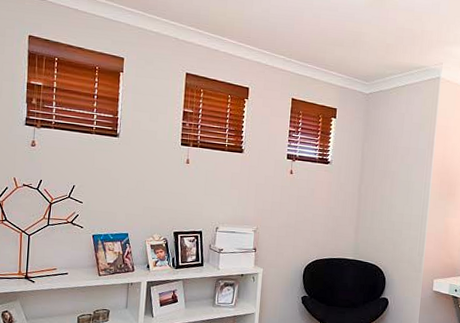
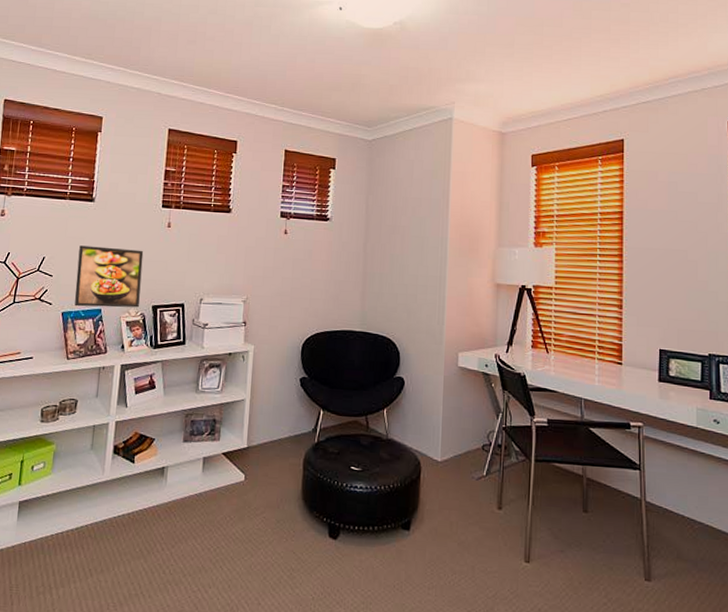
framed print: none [103,176,165,233] -> present [74,245,144,308]

